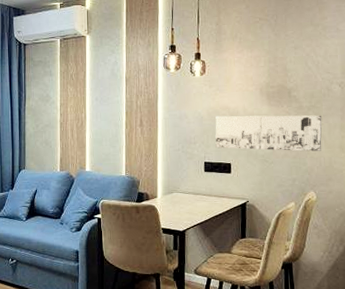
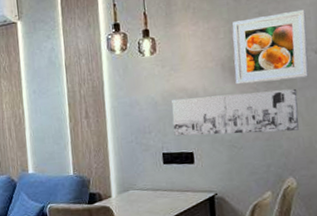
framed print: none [271,48,334,108] -> present [232,9,309,85]

